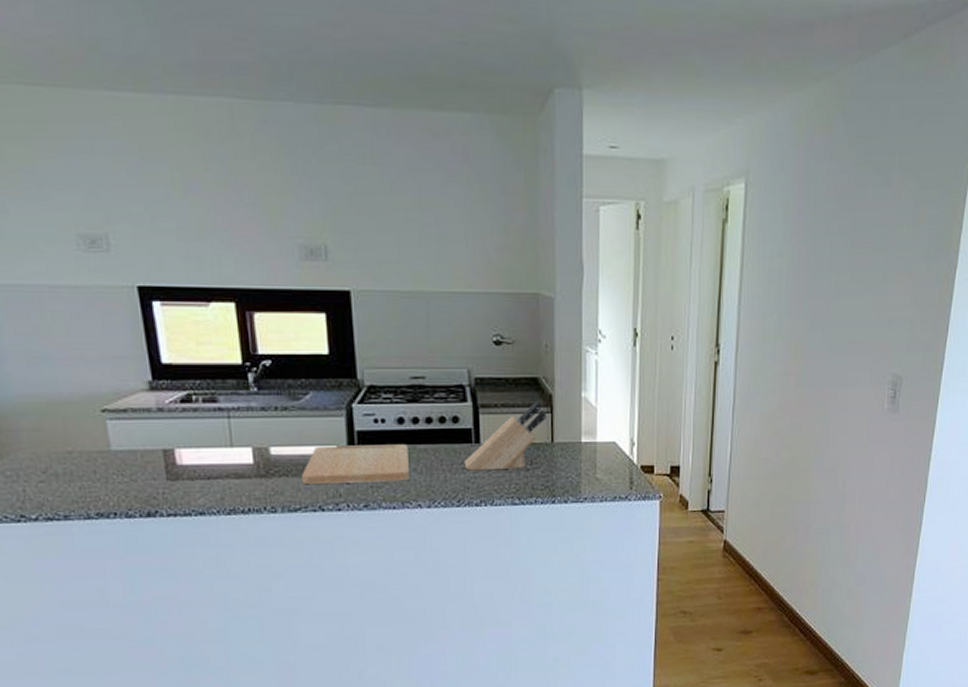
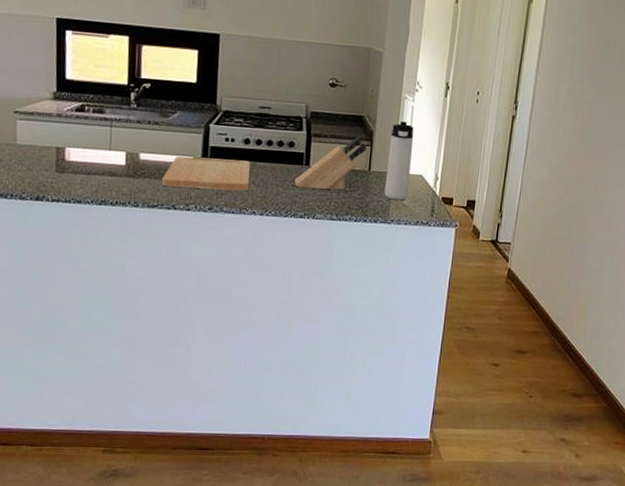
thermos bottle: none [572,380,602,474] -> present [384,121,414,201]

